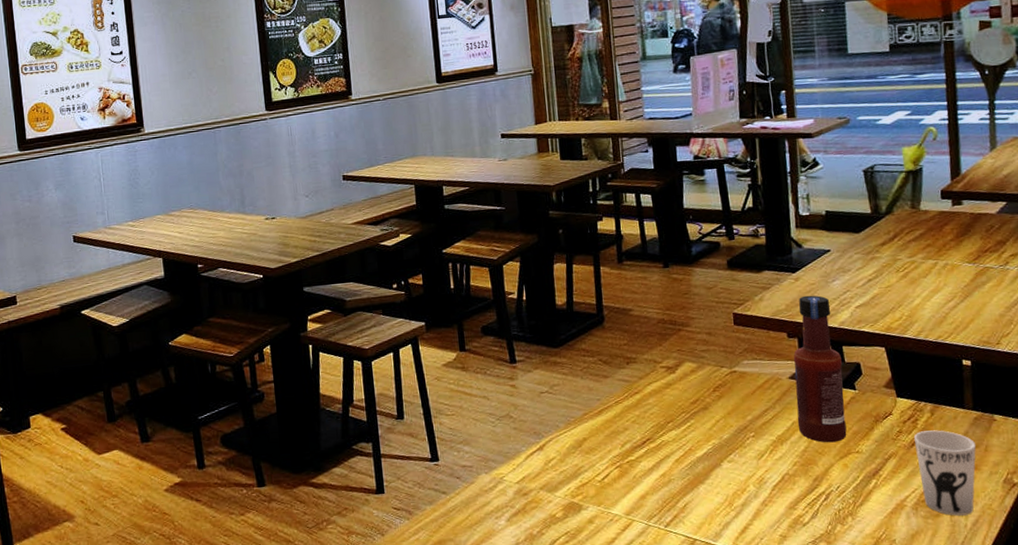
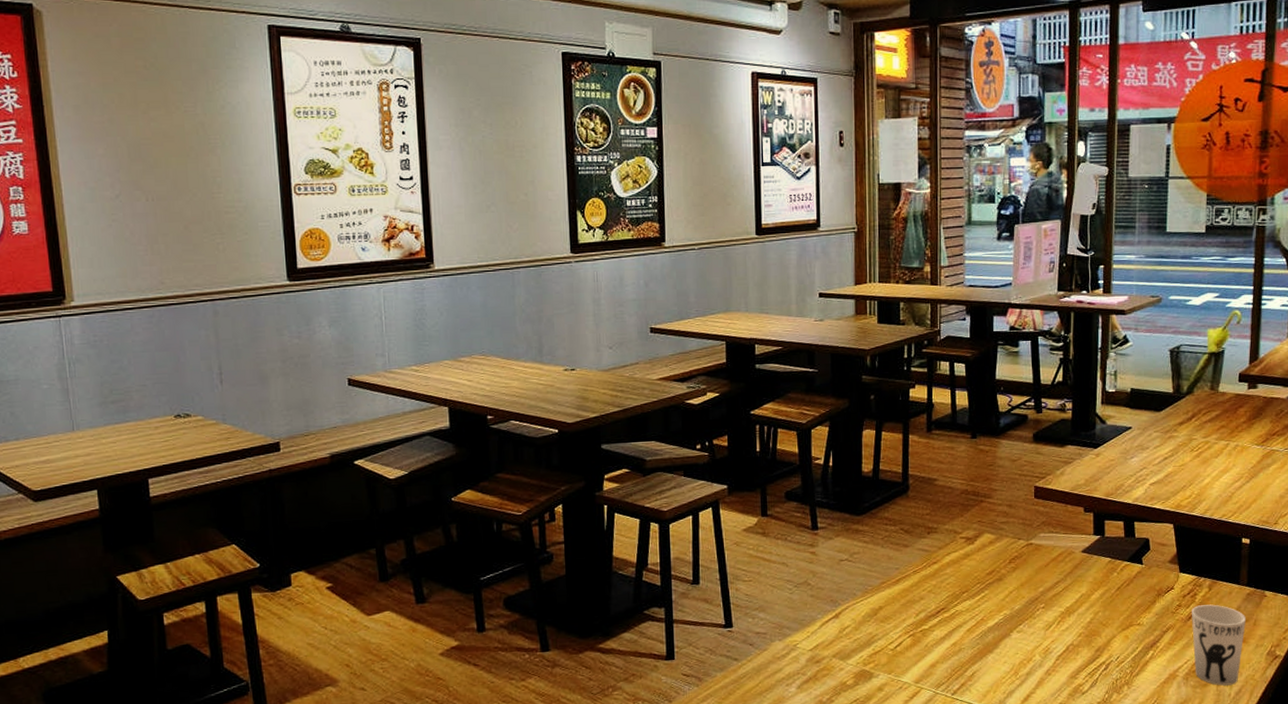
tabasco sauce: present [793,295,847,443] -> none [1086,471,1133,615]

